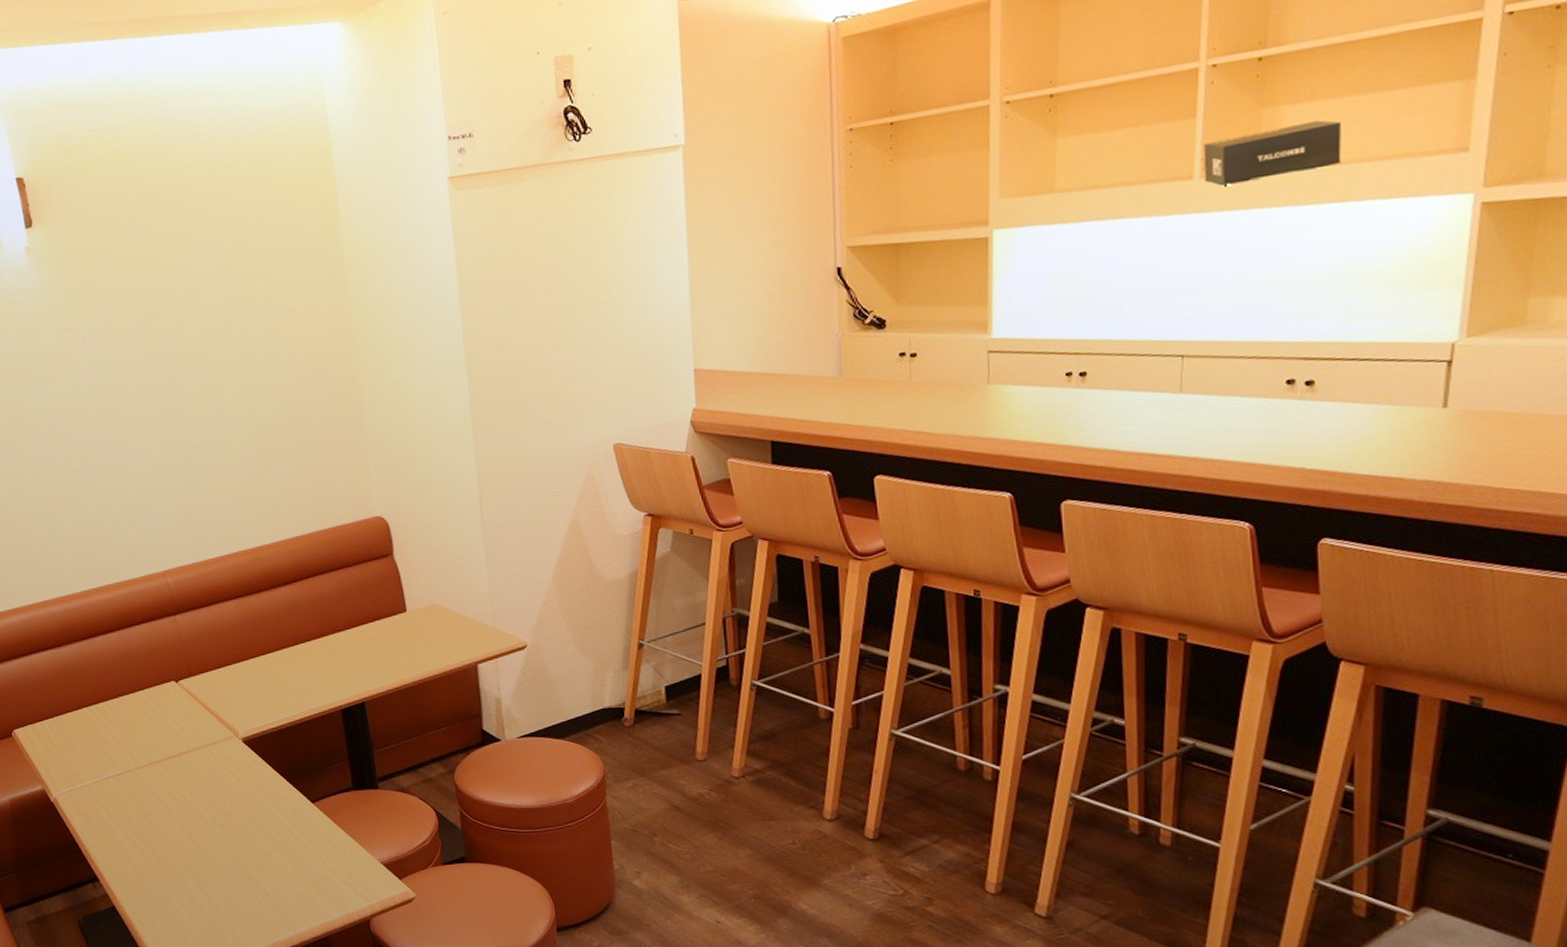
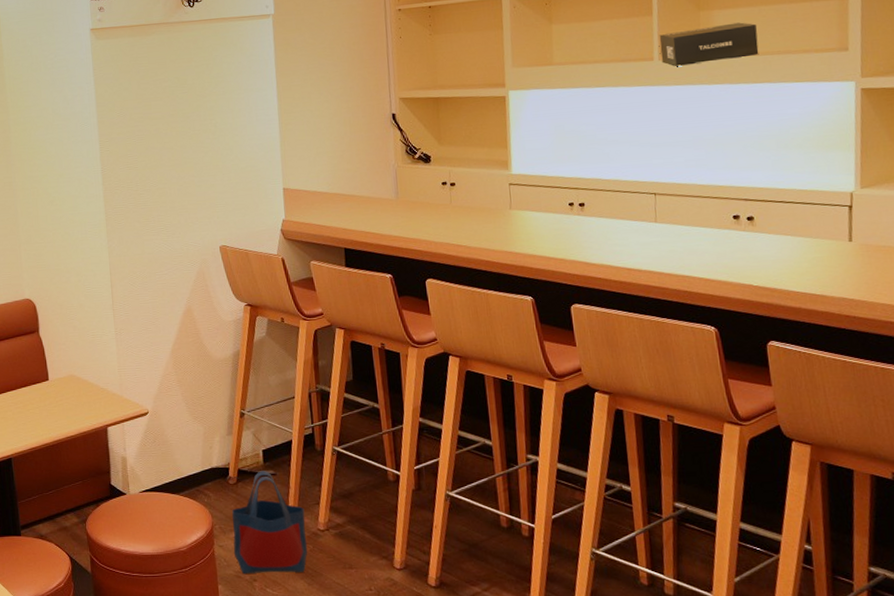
tote bag: none [627,710,719,827] -> present [231,471,308,574]

